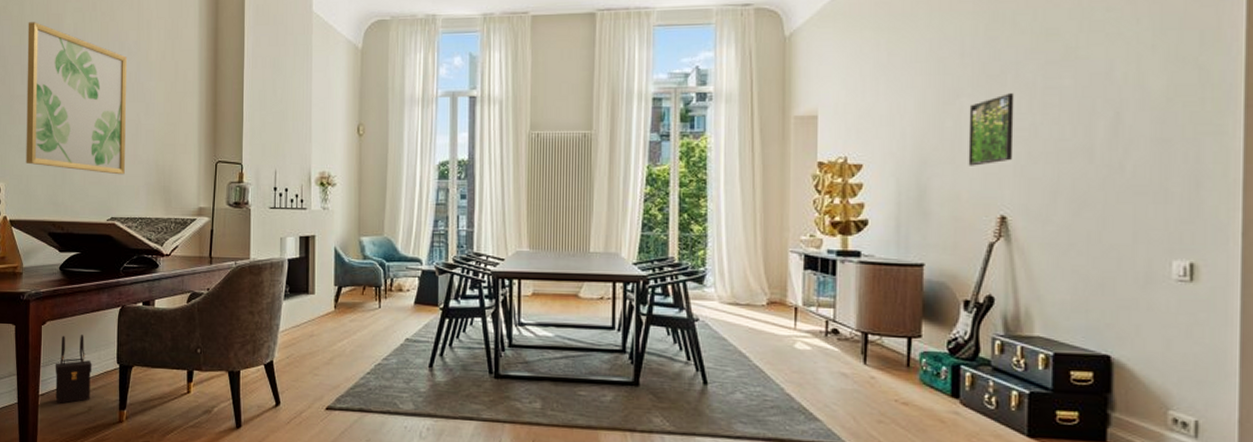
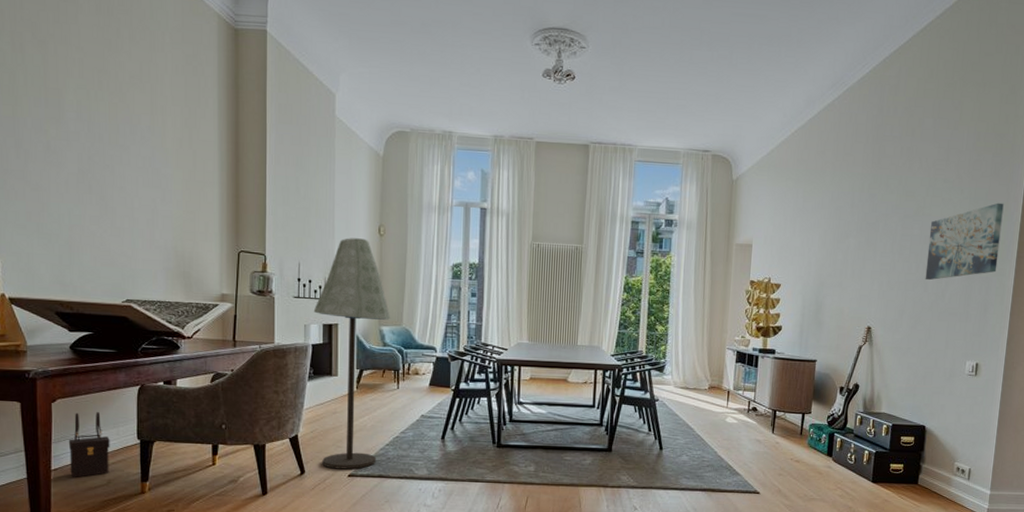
wall art: present [26,22,128,175] -> none [21,93,141,259]
floor lamp: none [289,140,371,402] -> present [313,238,391,470]
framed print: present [968,93,1014,166] -> none [850,237,883,290]
wall art: none [1088,31,1213,146] -> present [925,202,1004,280]

